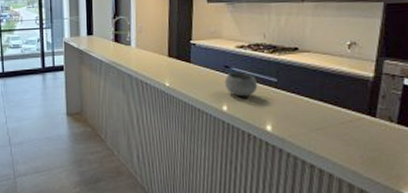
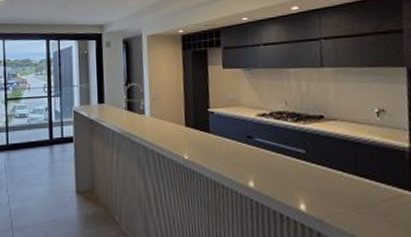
bowl: present [224,72,258,97] -> none [248,143,285,171]

